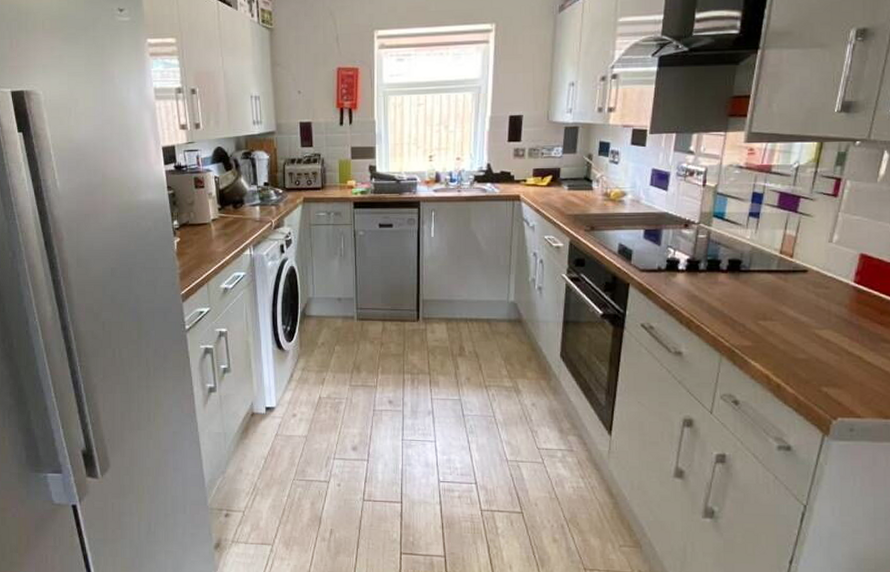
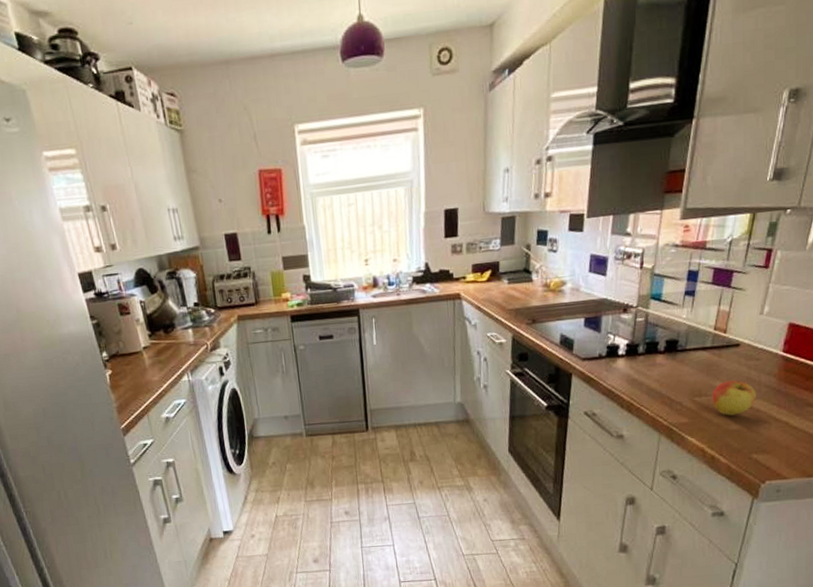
apple: none [777,307,826,343] -> present [712,380,756,416]

